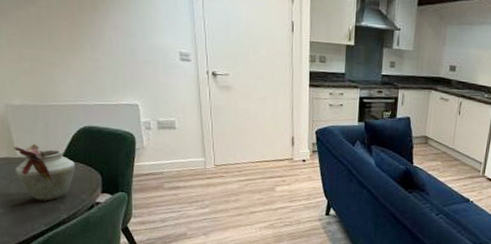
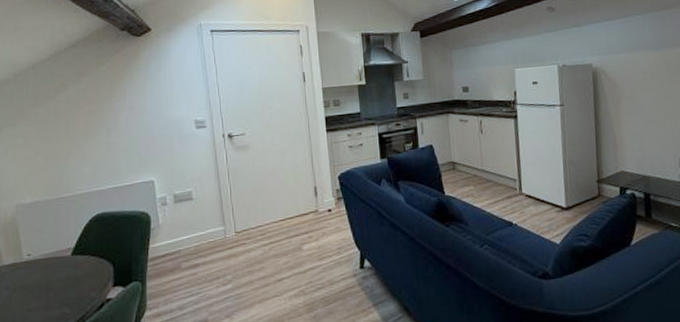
vase: present [14,143,76,201] -> none [19,242,86,309]

